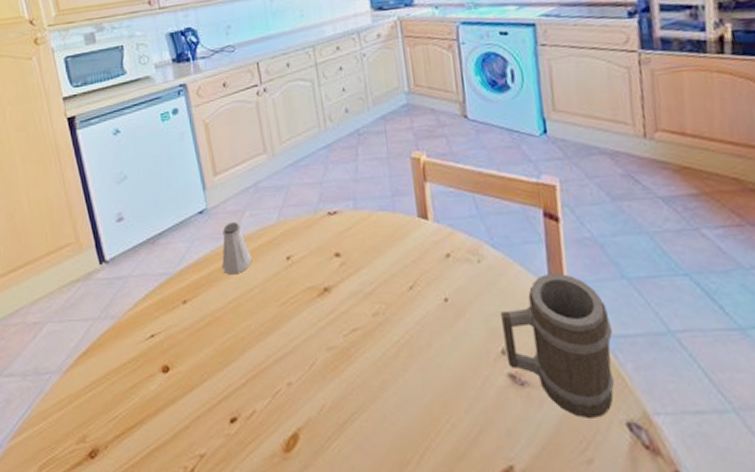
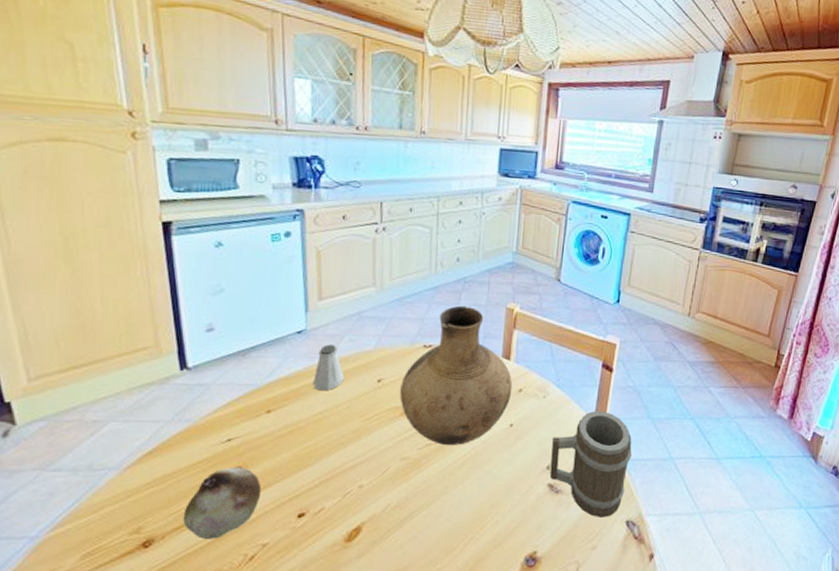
fruit: none [121,366,191,450] -> present [183,467,262,540]
vase: none [311,161,439,329] -> present [400,305,513,445]

